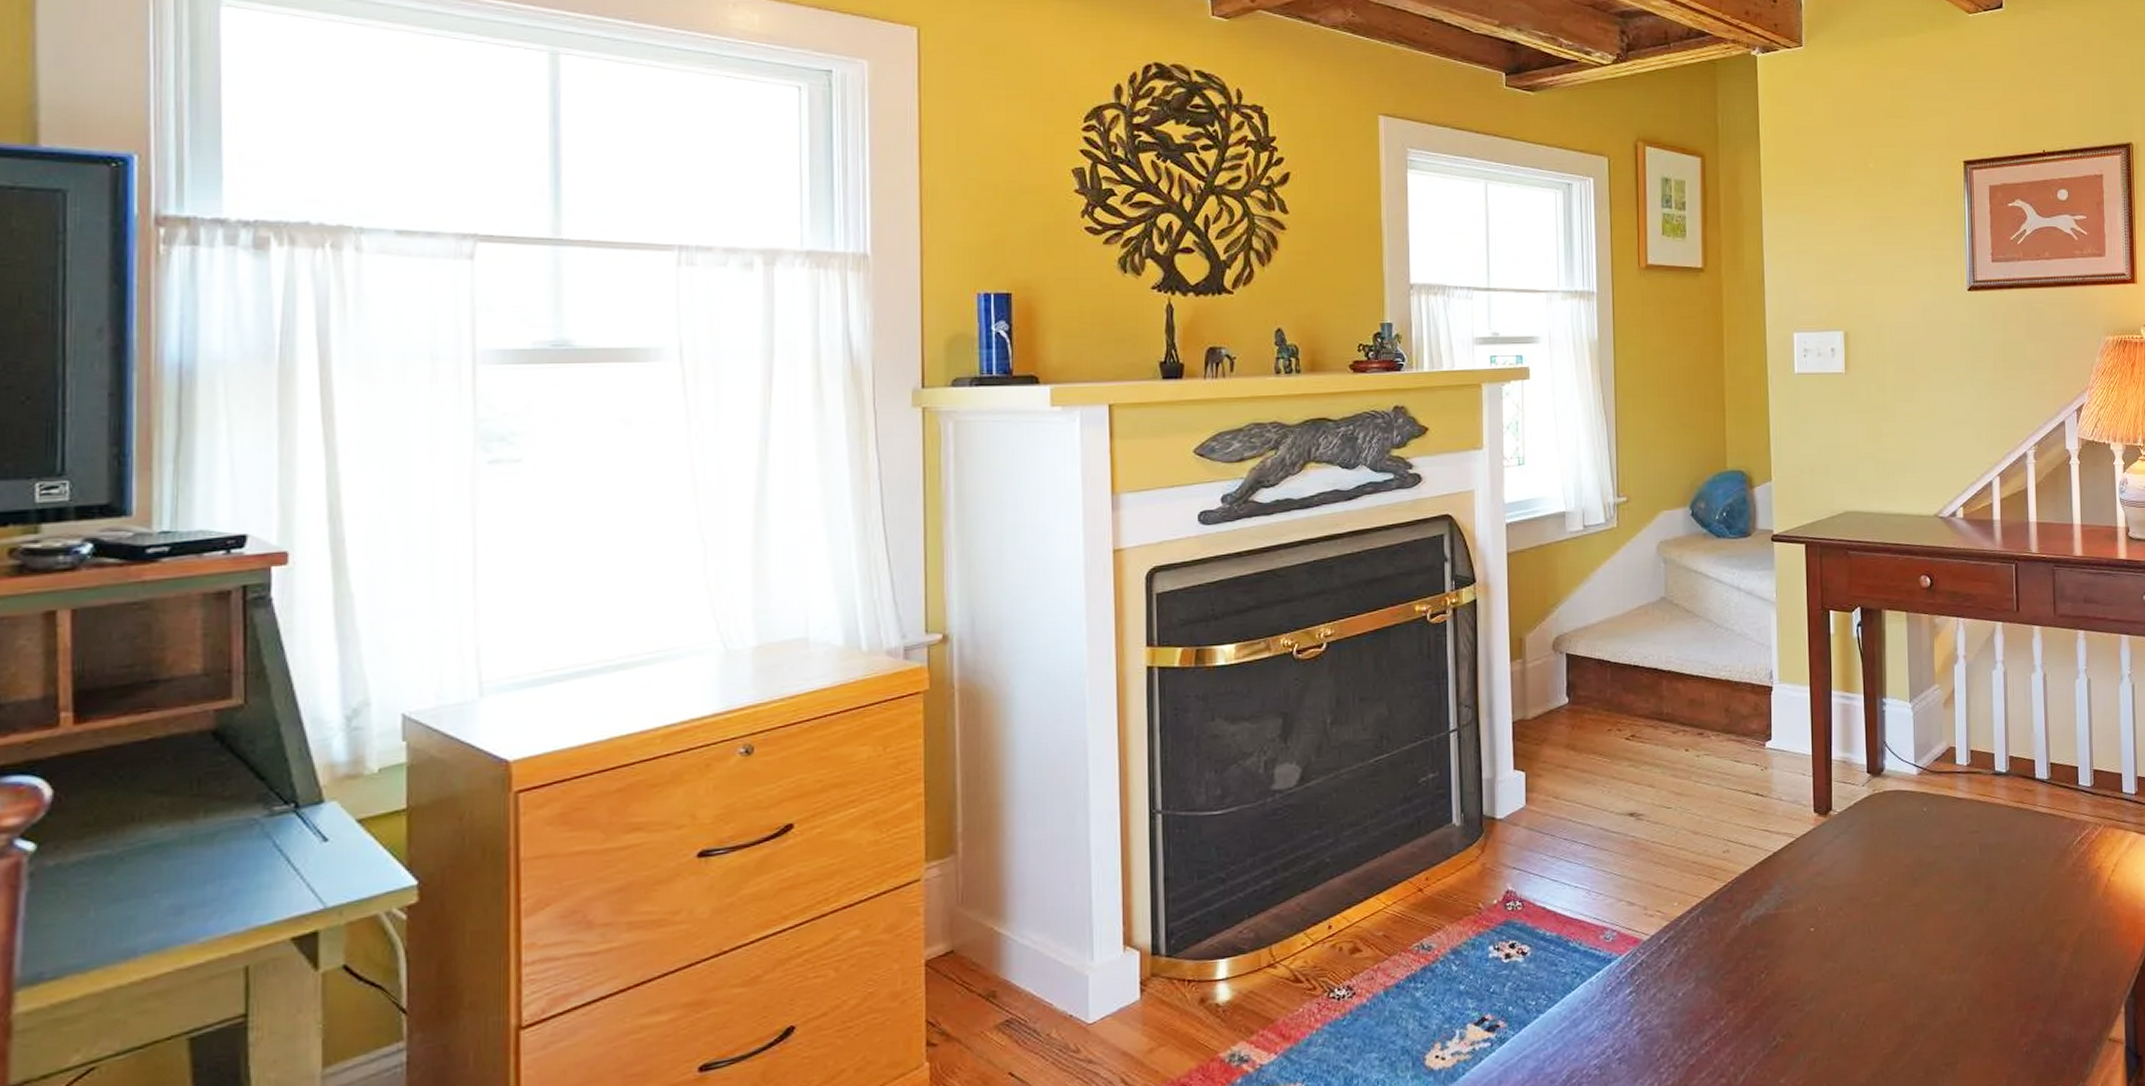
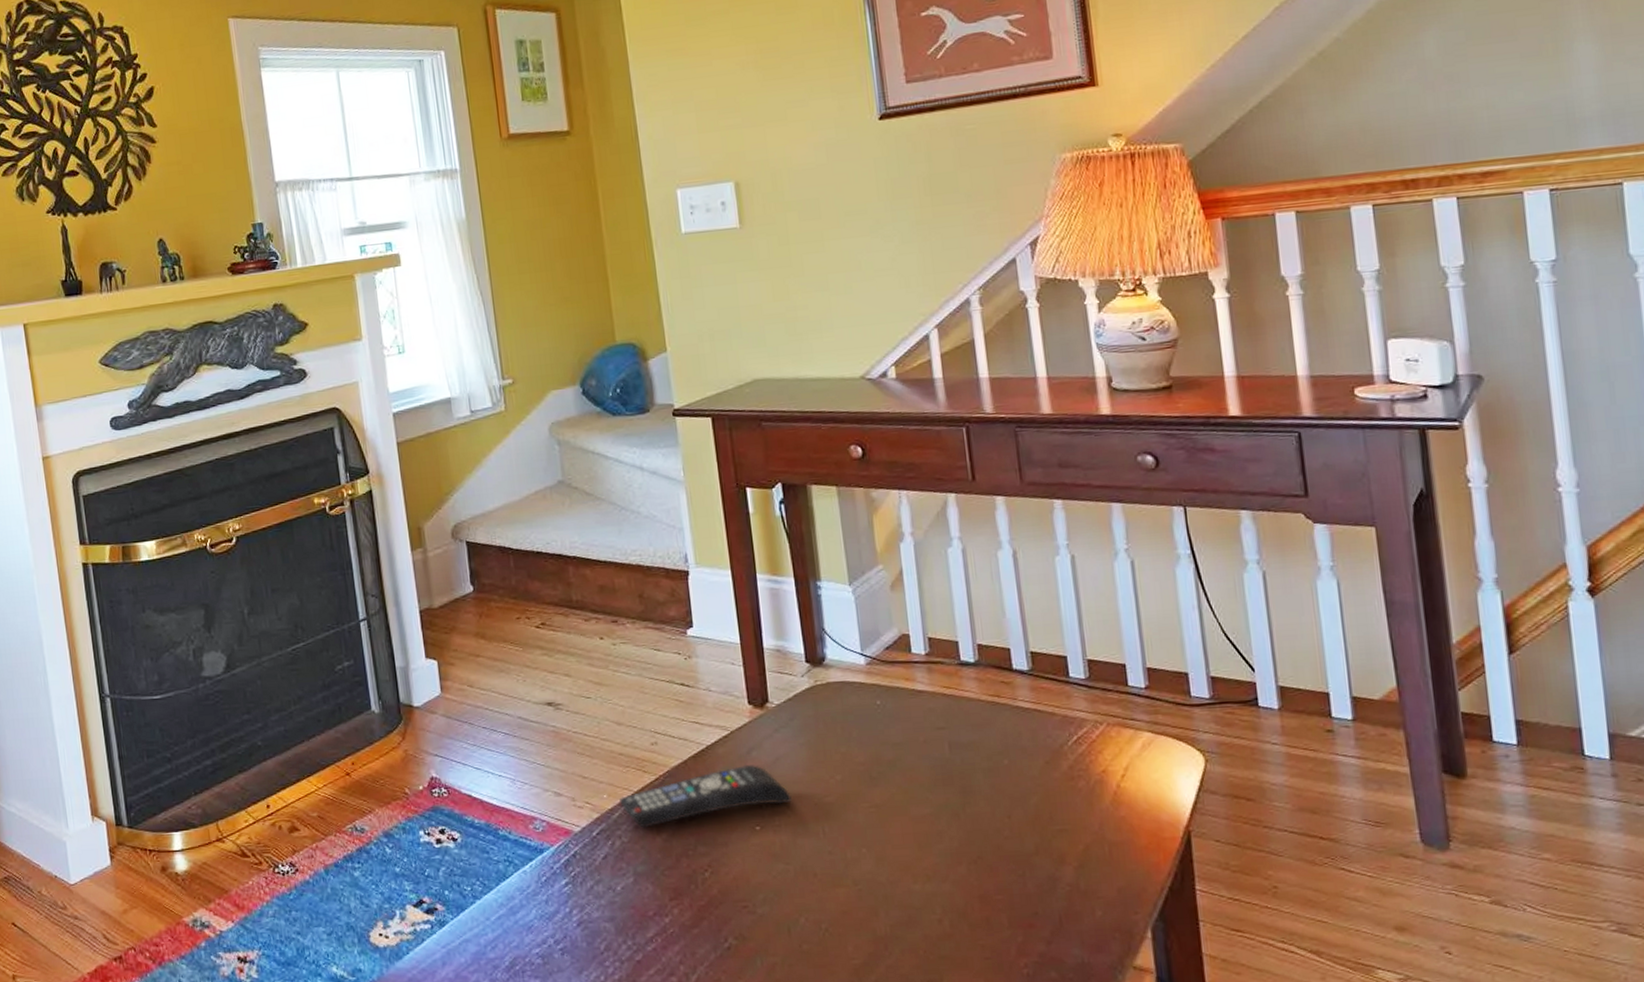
remote control: none [1689,869,1844,934] -> present [619,764,792,828]

